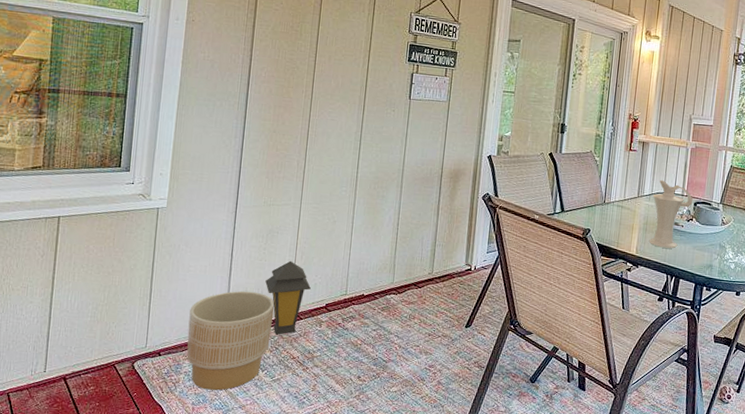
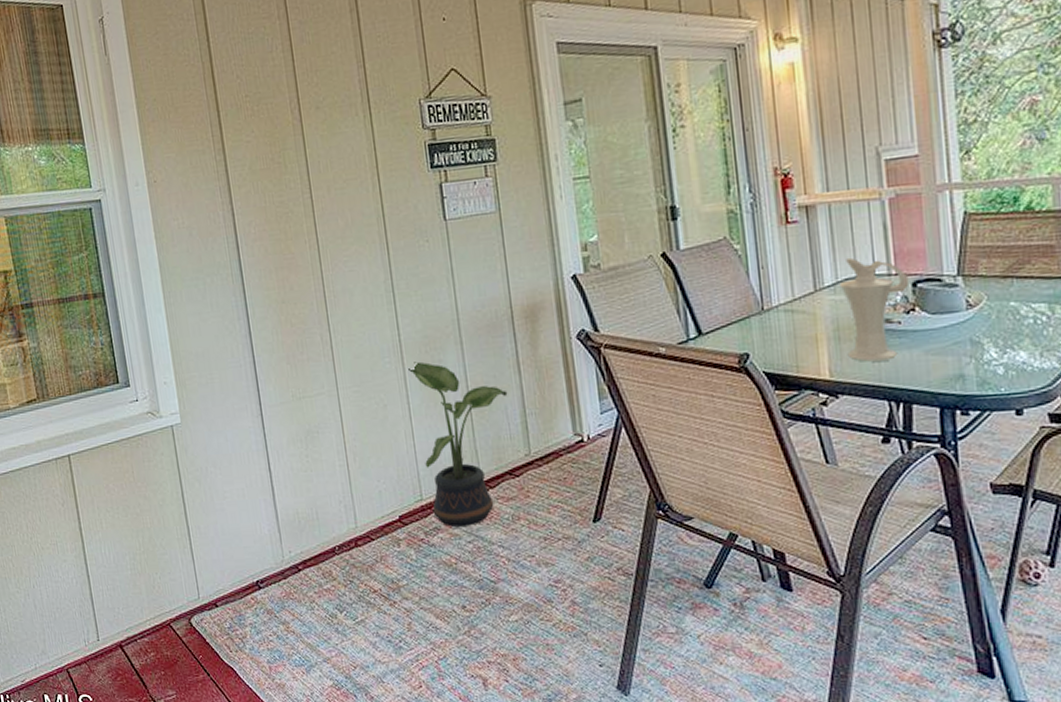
planter: present [186,291,275,391] -> none [237,512,341,643]
lantern: present [265,260,311,335] -> none [317,466,375,564]
potted plant: none [352,194,426,318] -> present [408,362,508,527]

